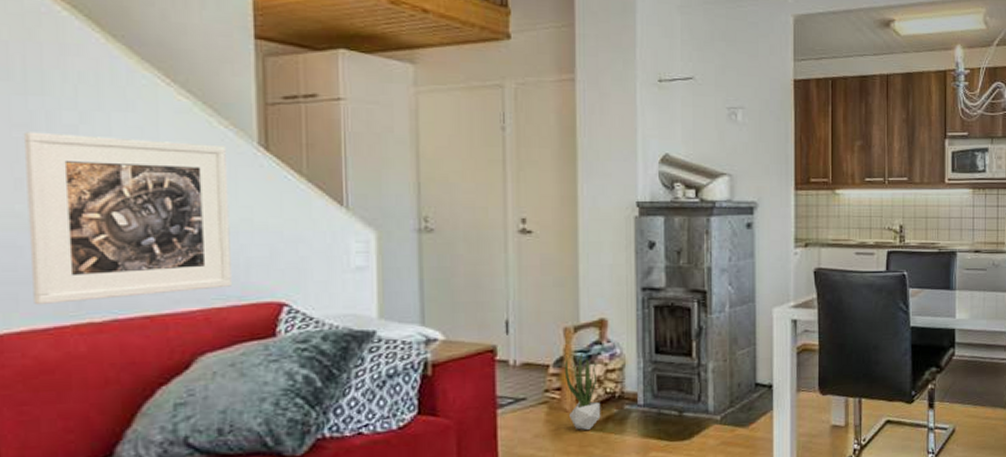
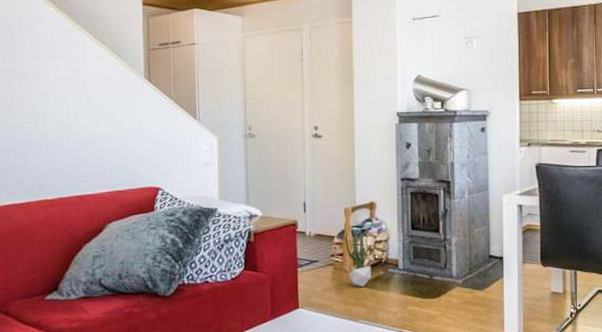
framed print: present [23,132,231,306] -> none [10,74,128,188]

